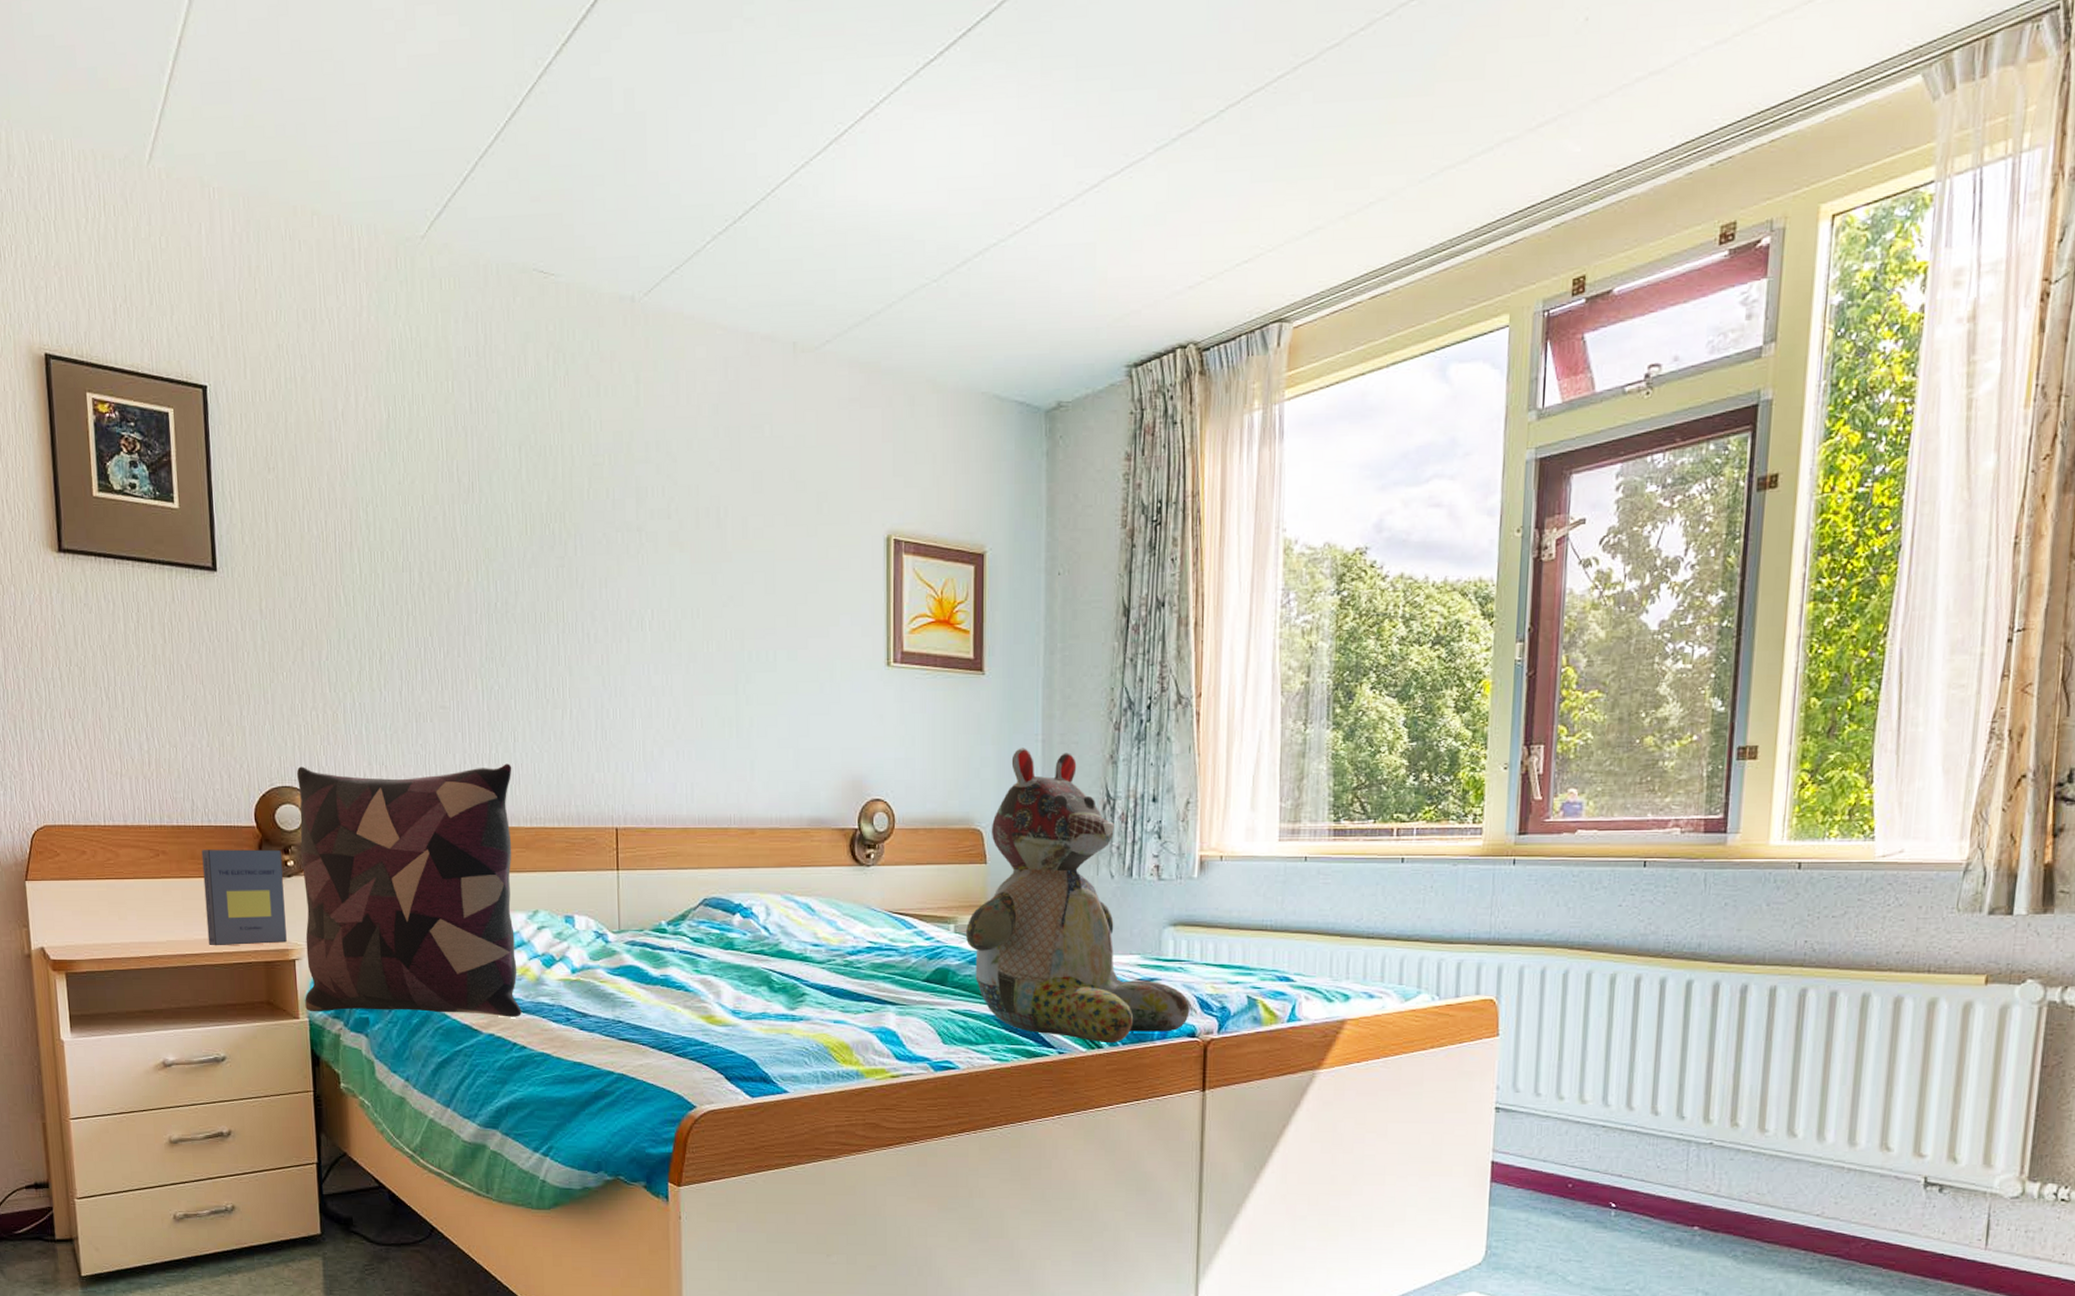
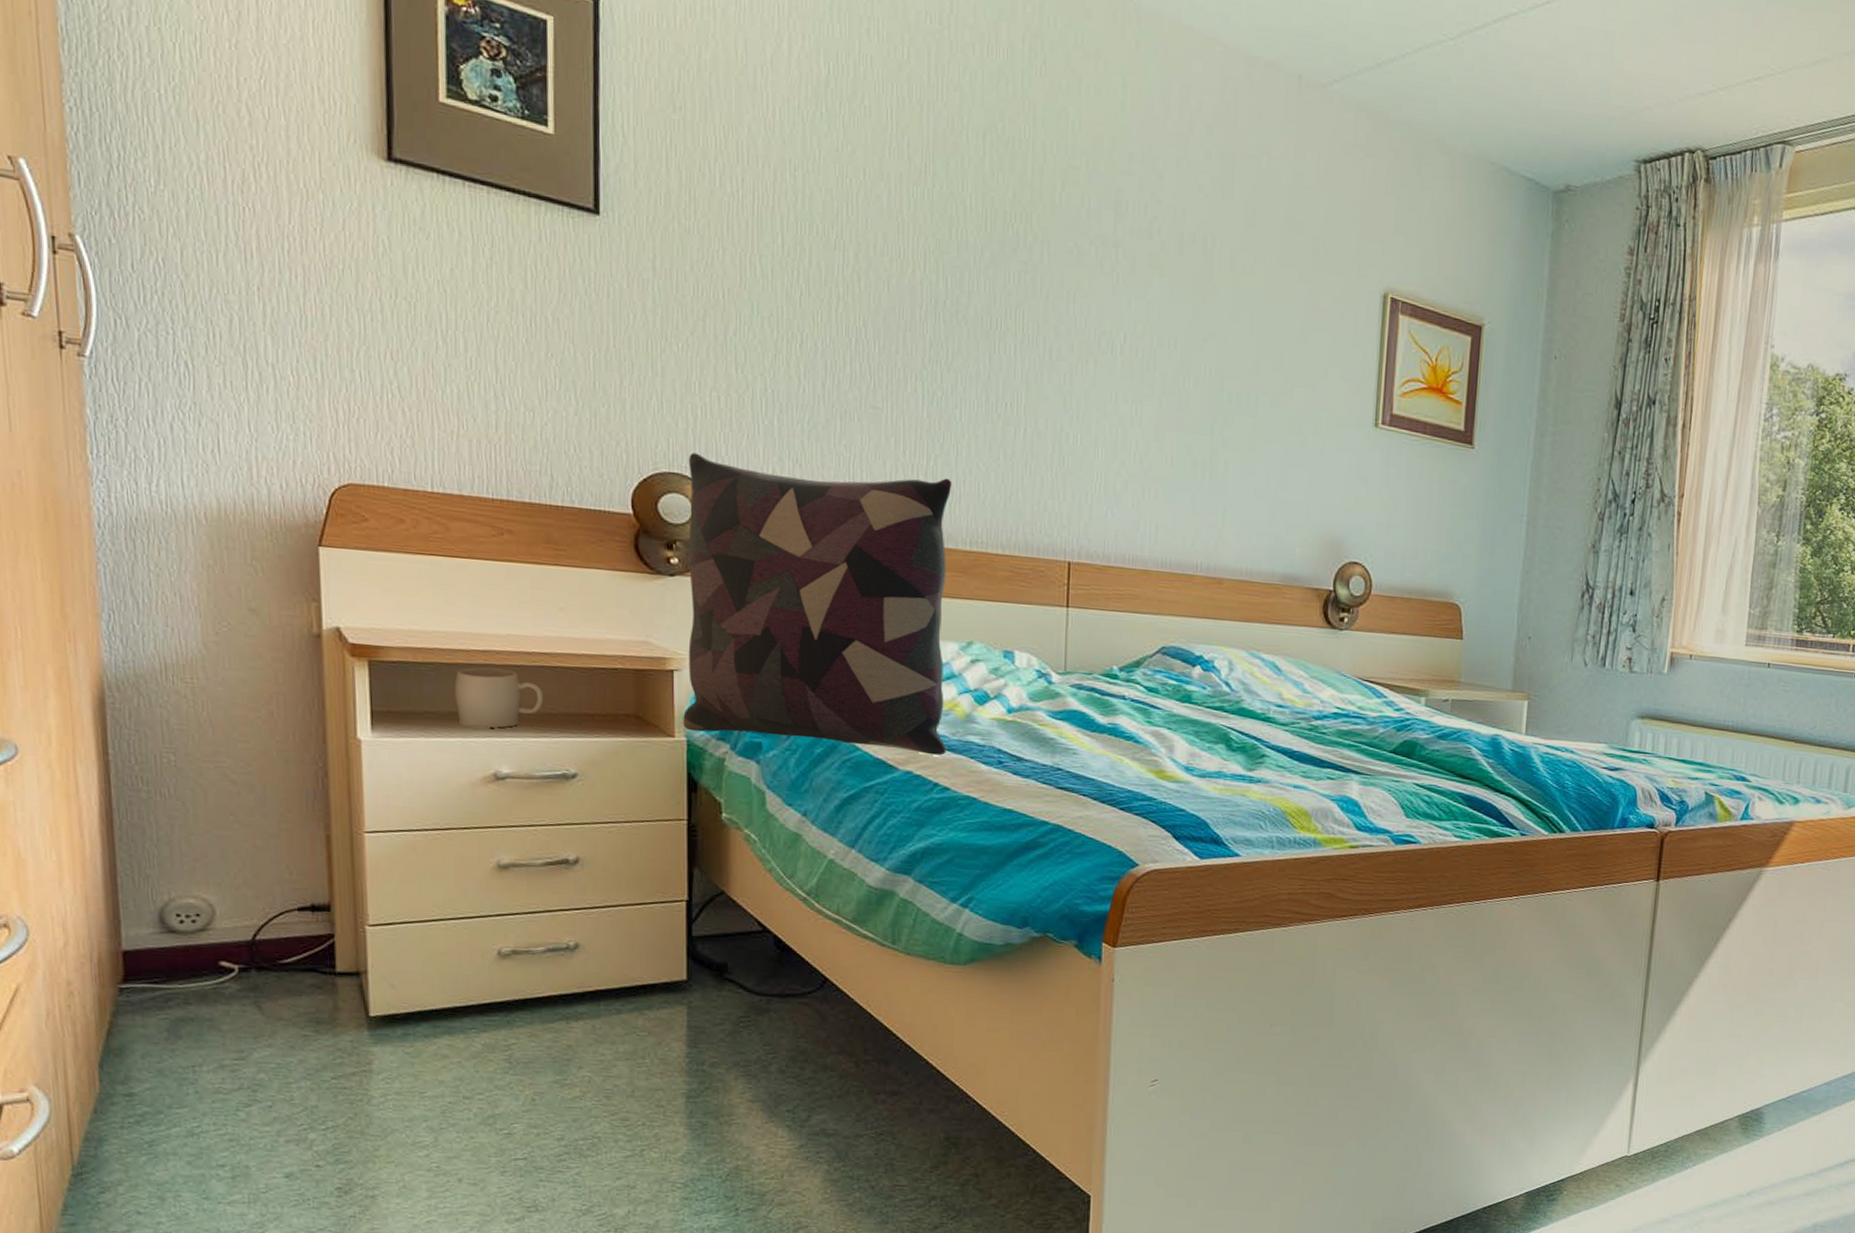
mug: none [129,971,197,1023] -> present [453,667,544,729]
book: present [201,849,287,946] -> none [560,534,664,650]
stuffed bear: present [965,748,1190,1044] -> none [1436,527,1651,829]

